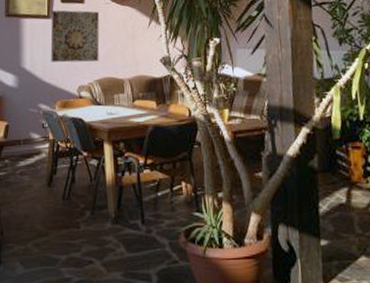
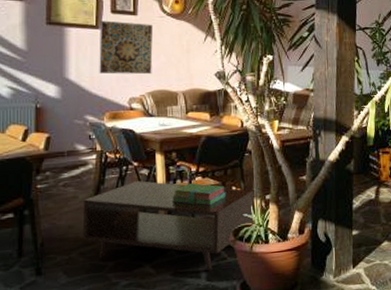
coffee table: none [37,172,205,275] -> present [82,181,254,271]
stack of books: none [121,176,176,202] -> present [172,183,227,206]

